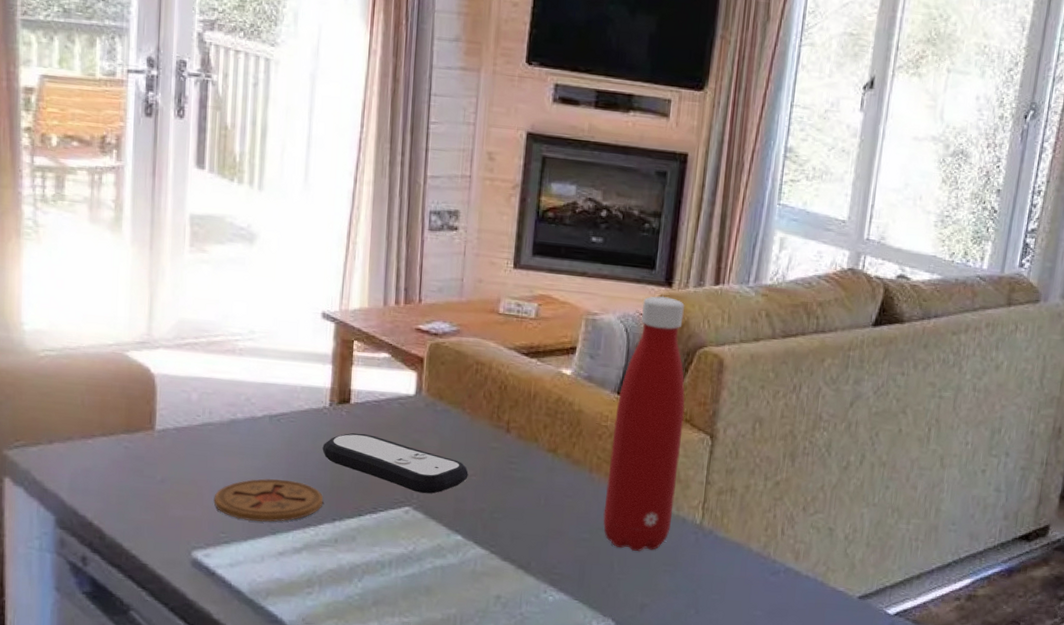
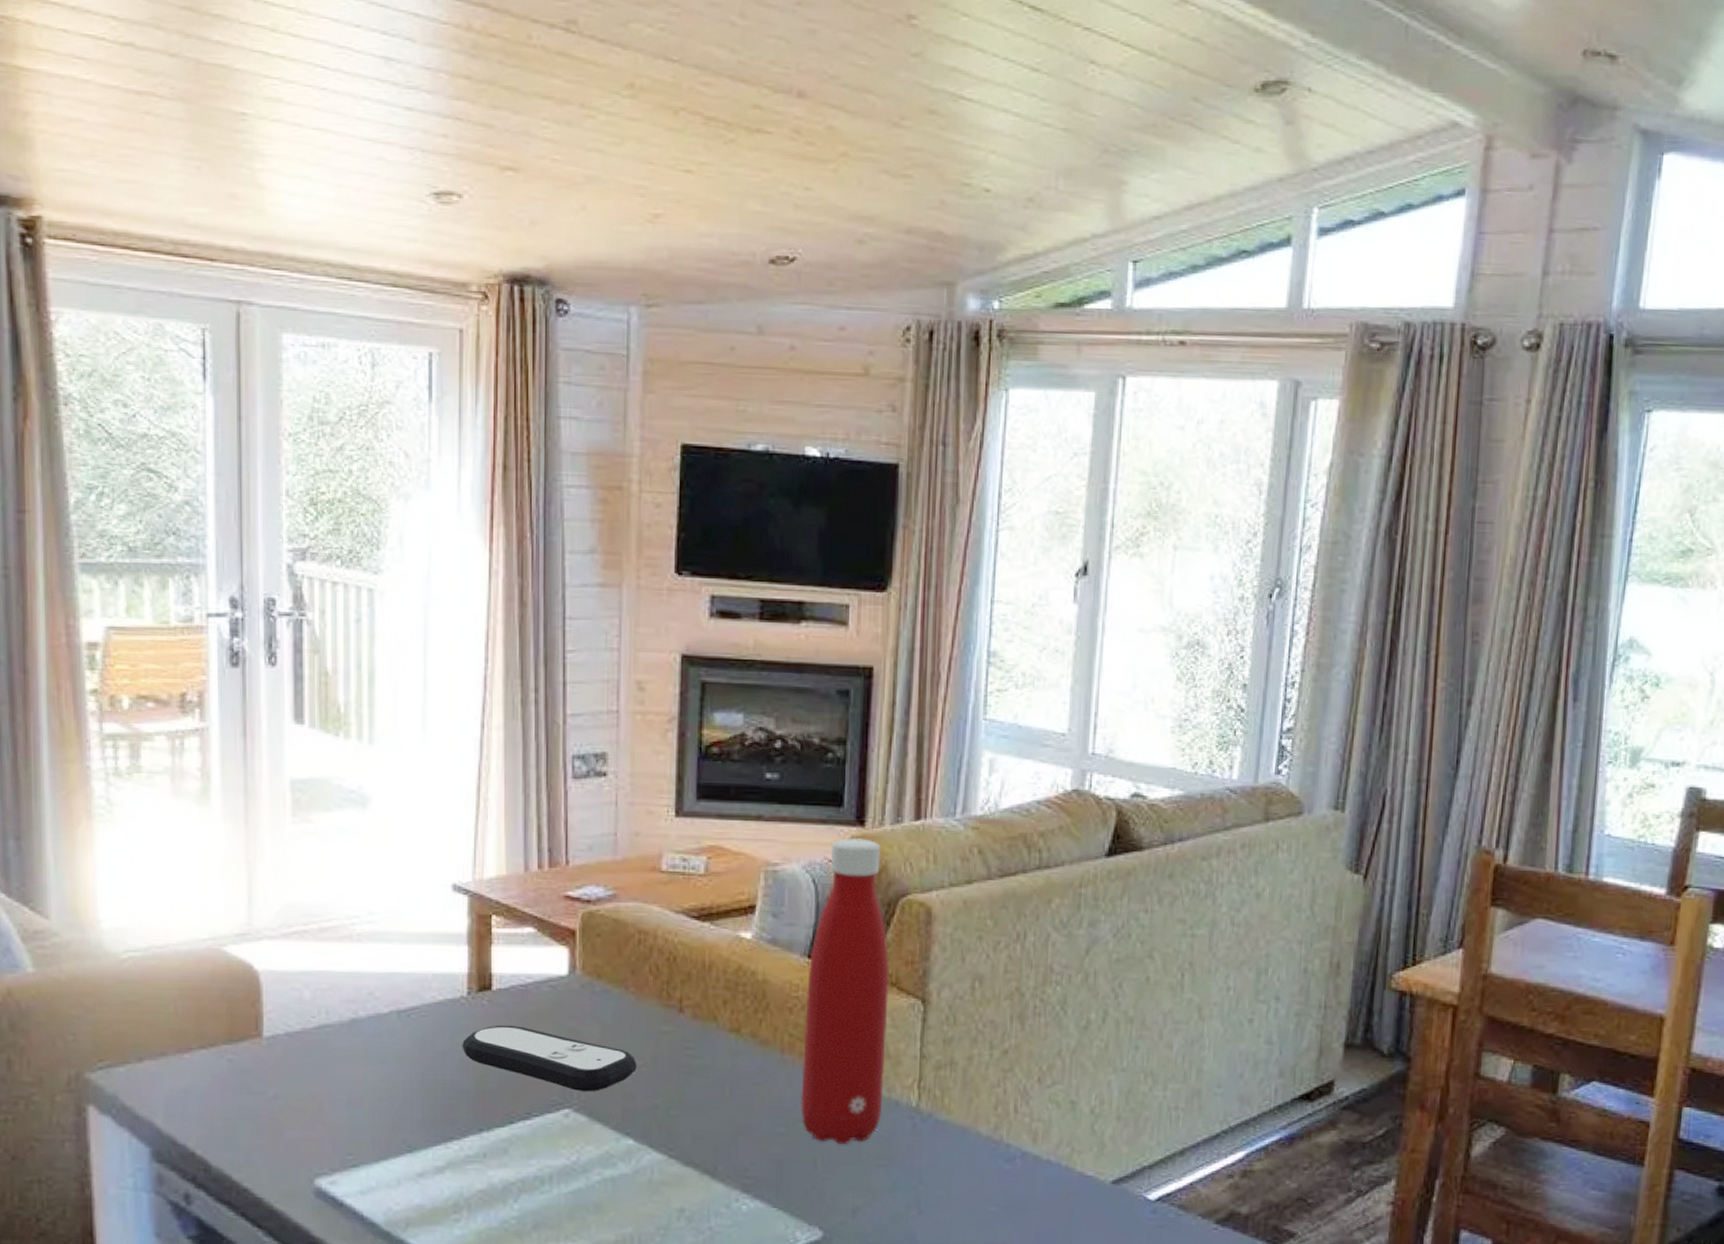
coaster: present [213,478,324,522] -> none [337,1085,467,1139]

